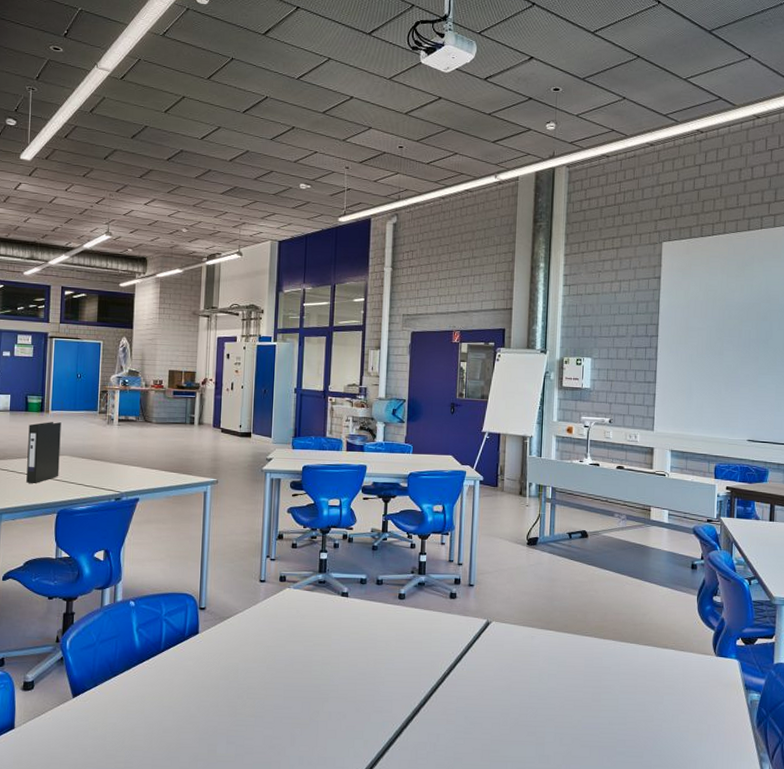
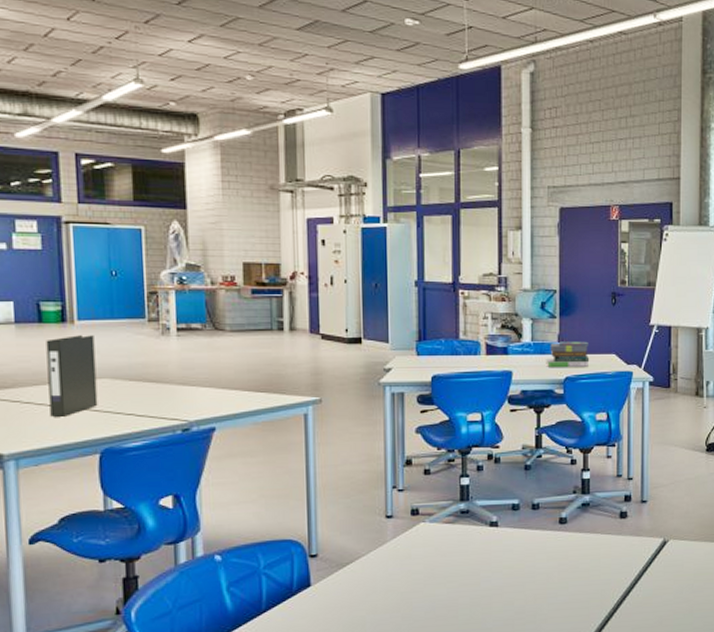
books: none [394,442,430,465] -> present [546,341,590,367]

